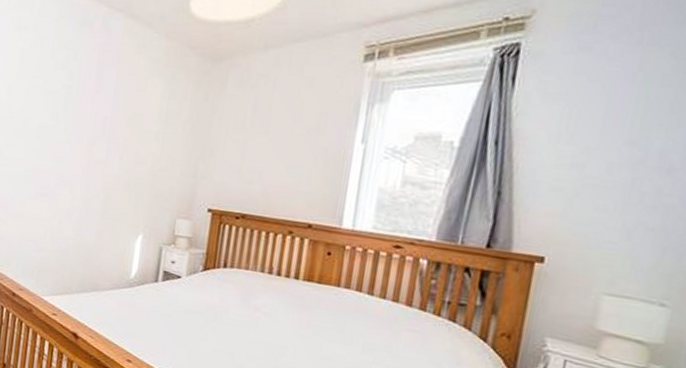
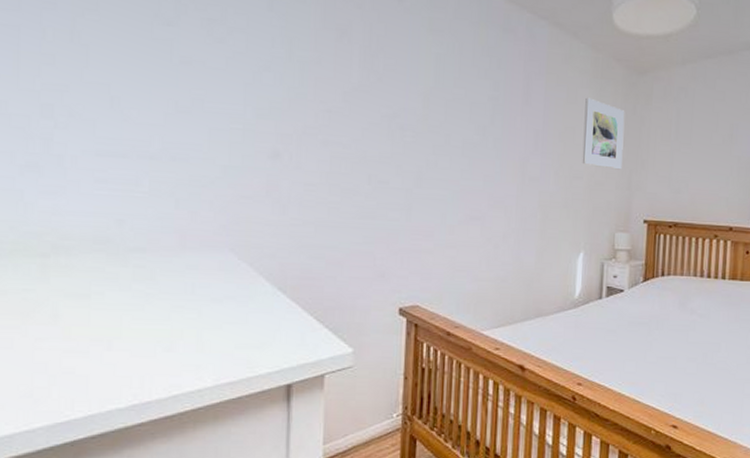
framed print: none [147,85,196,157] -> present [582,97,625,170]

